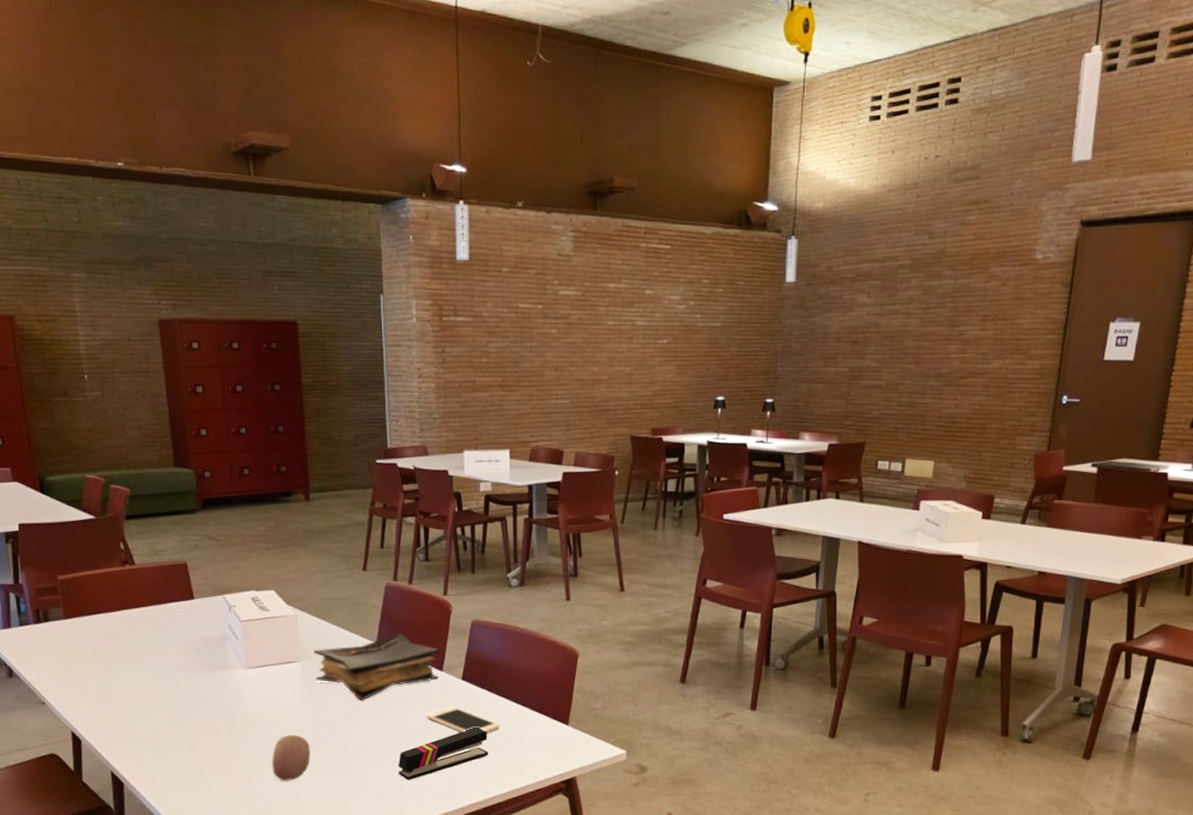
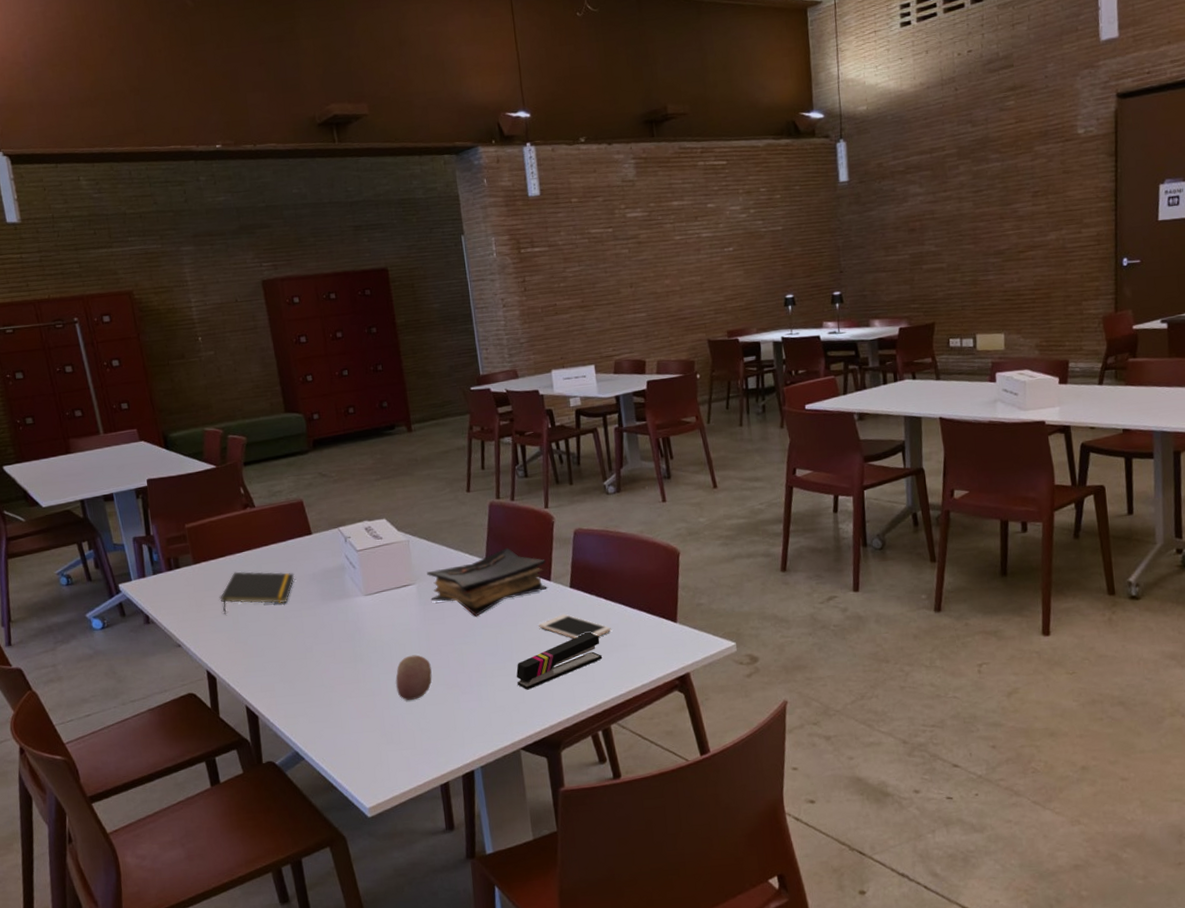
notepad: none [91,631,173,674] -> present [220,571,295,614]

